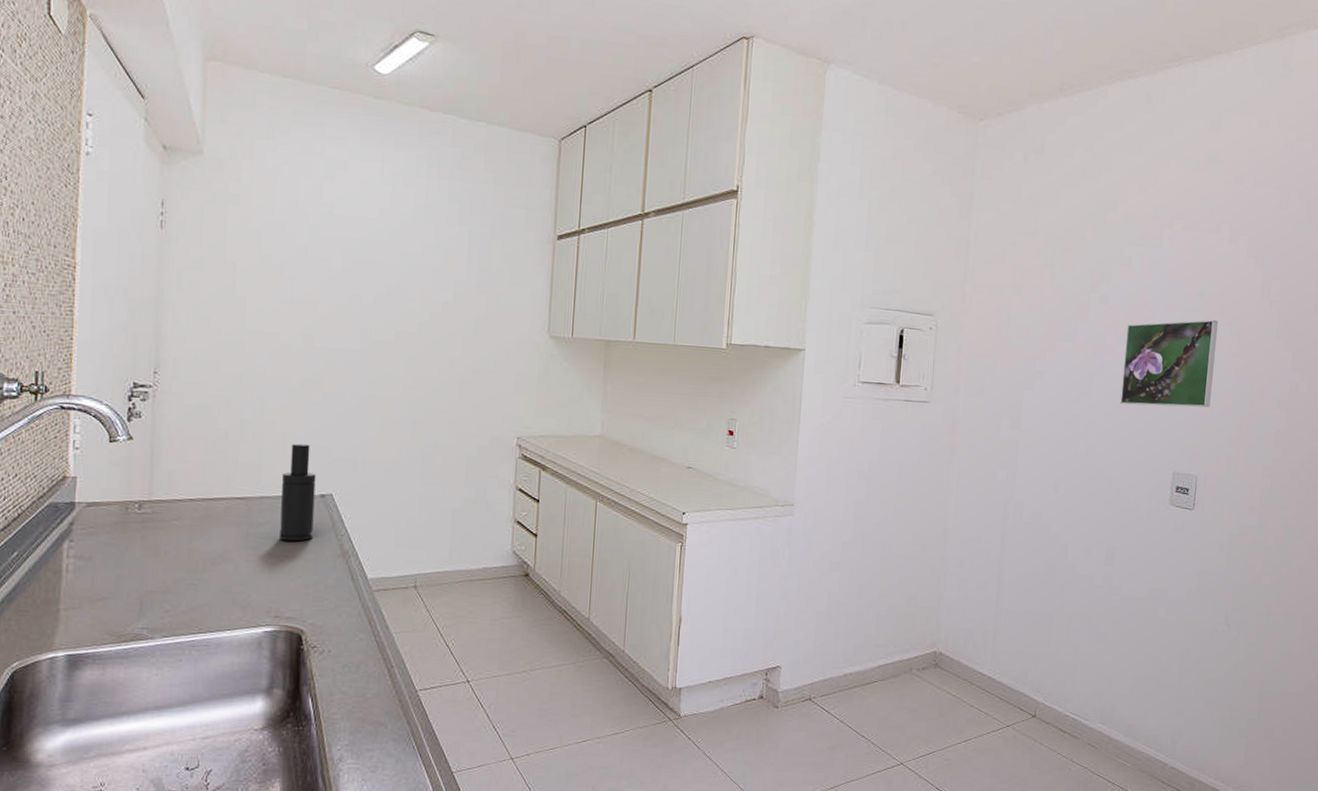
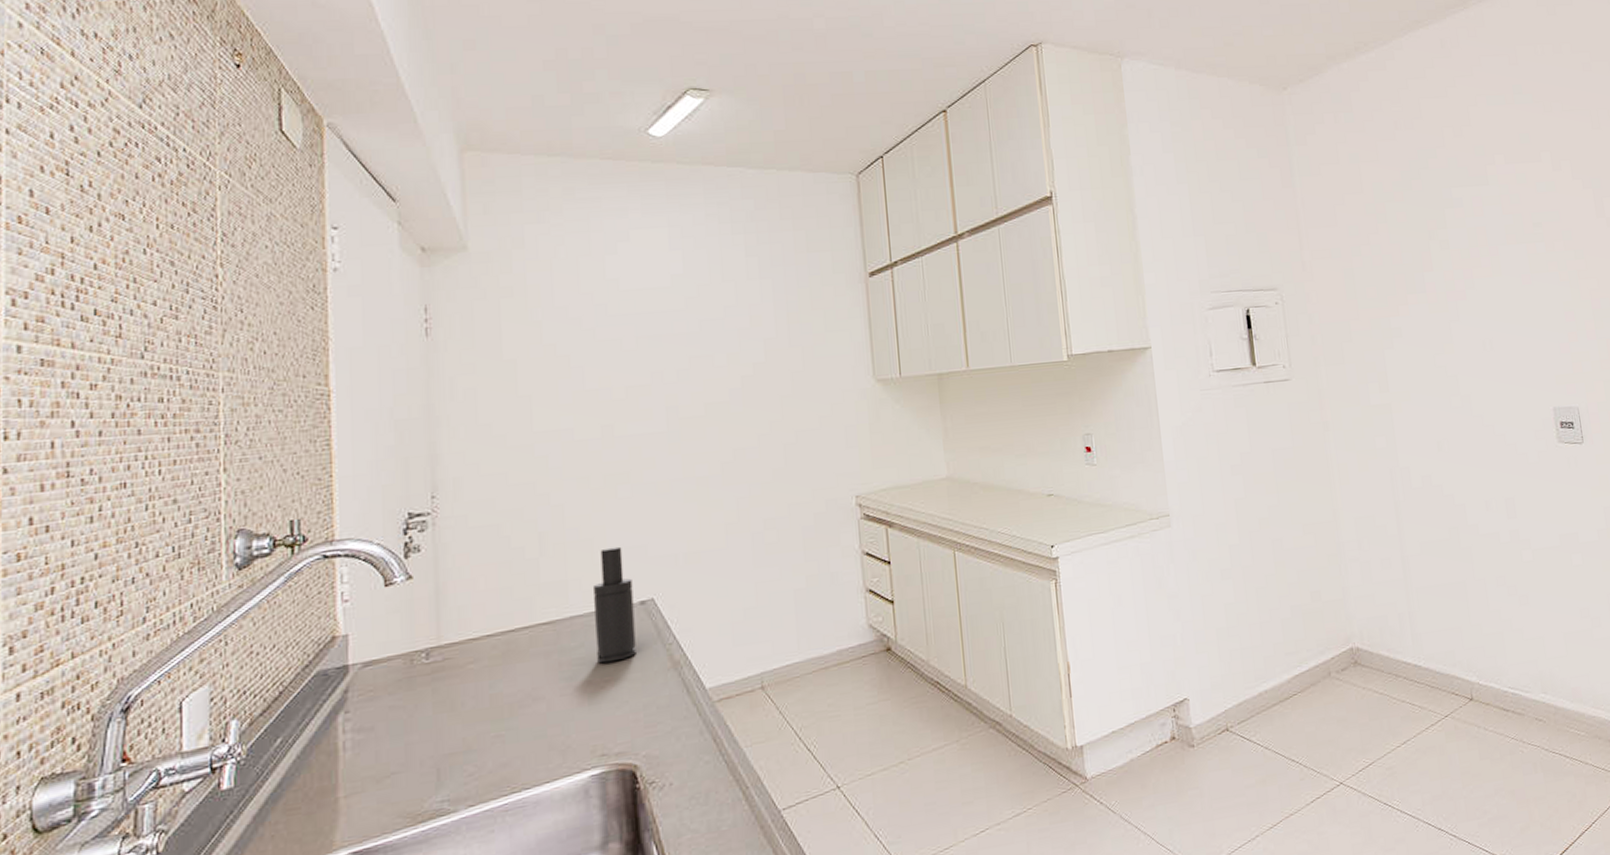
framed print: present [1120,319,1218,408] -> none [1473,246,1574,348]

